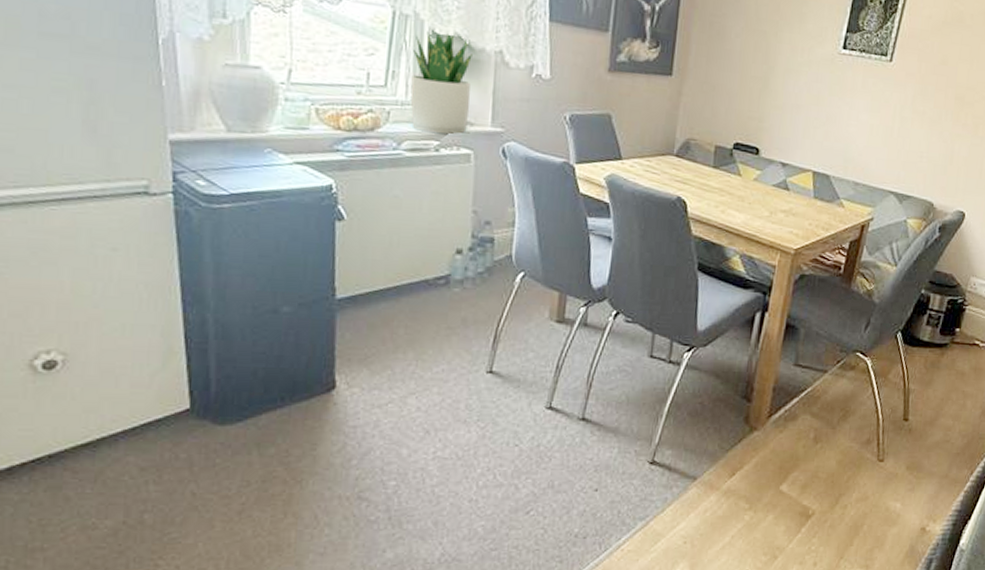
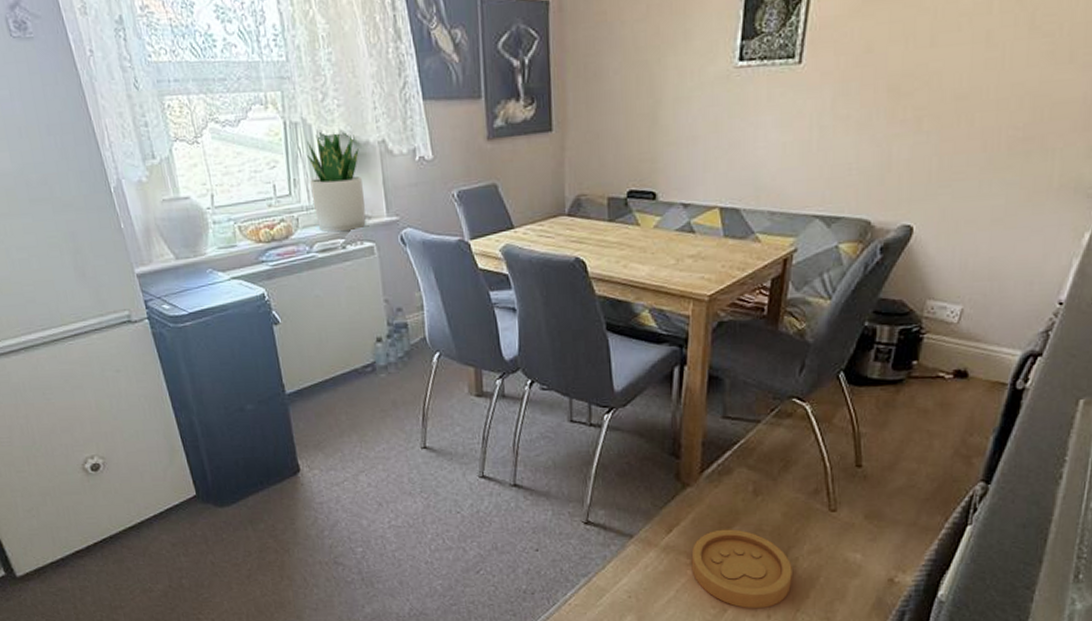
pet bowl: none [748,475,841,556] -> present [691,529,792,609]

